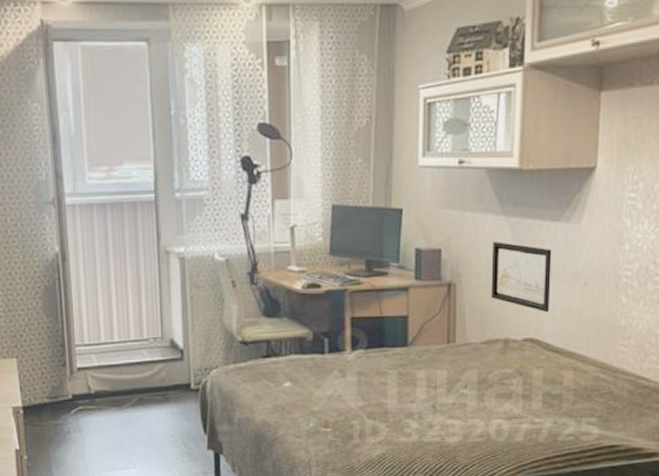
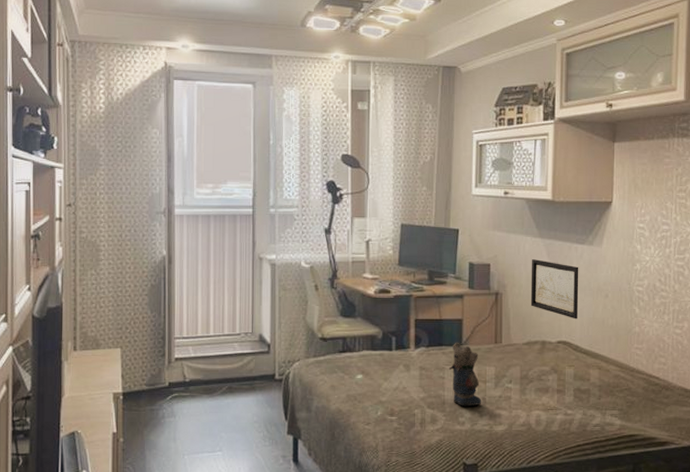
teddy bear: none [392,342,432,416] -> present [449,342,482,406]

